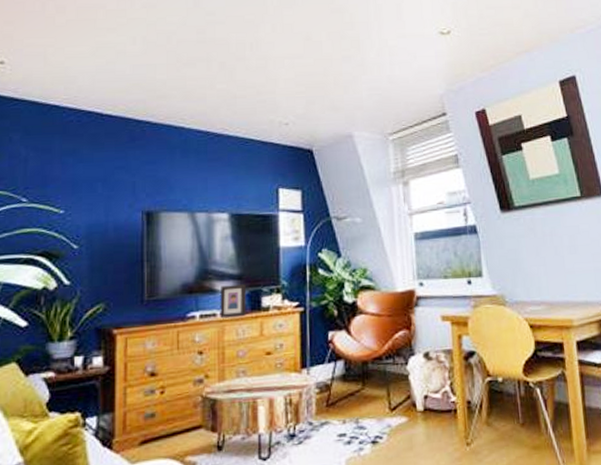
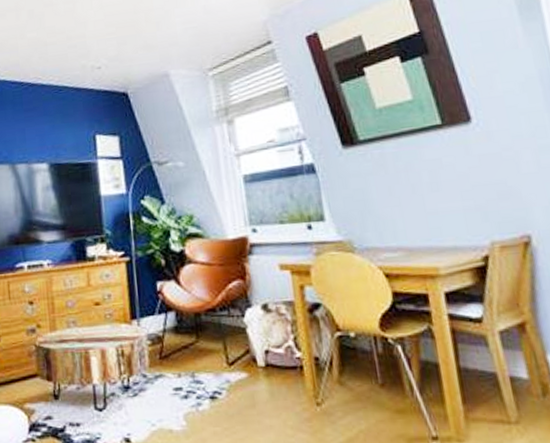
picture frame: present [220,284,247,319] -> none [45,234,72,269]

